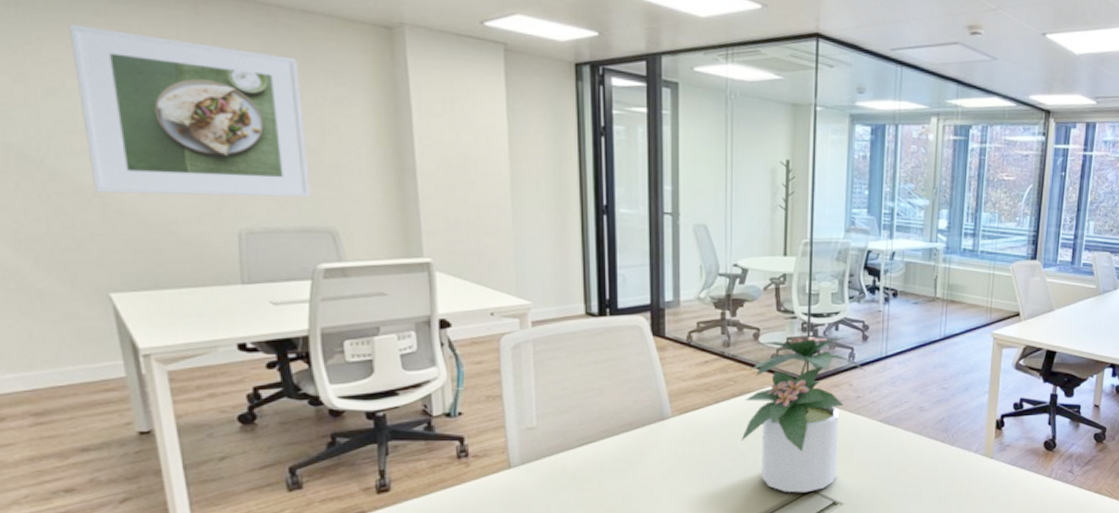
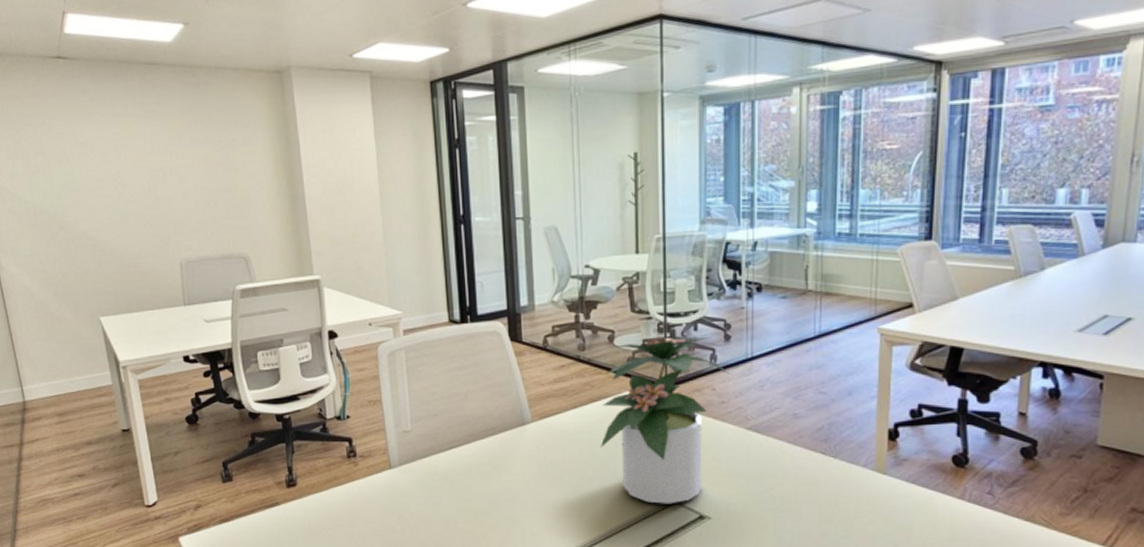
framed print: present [67,24,310,198] -> none [66,104,228,236]

